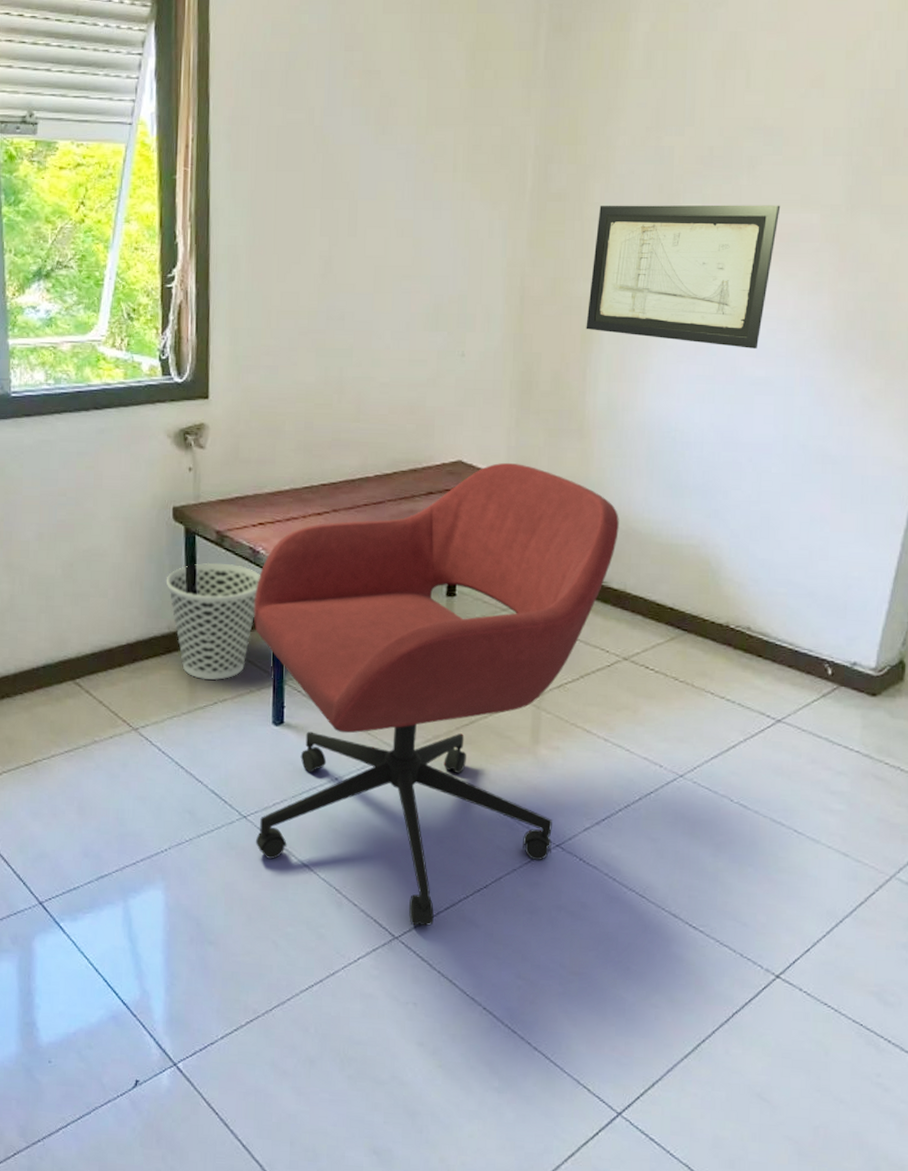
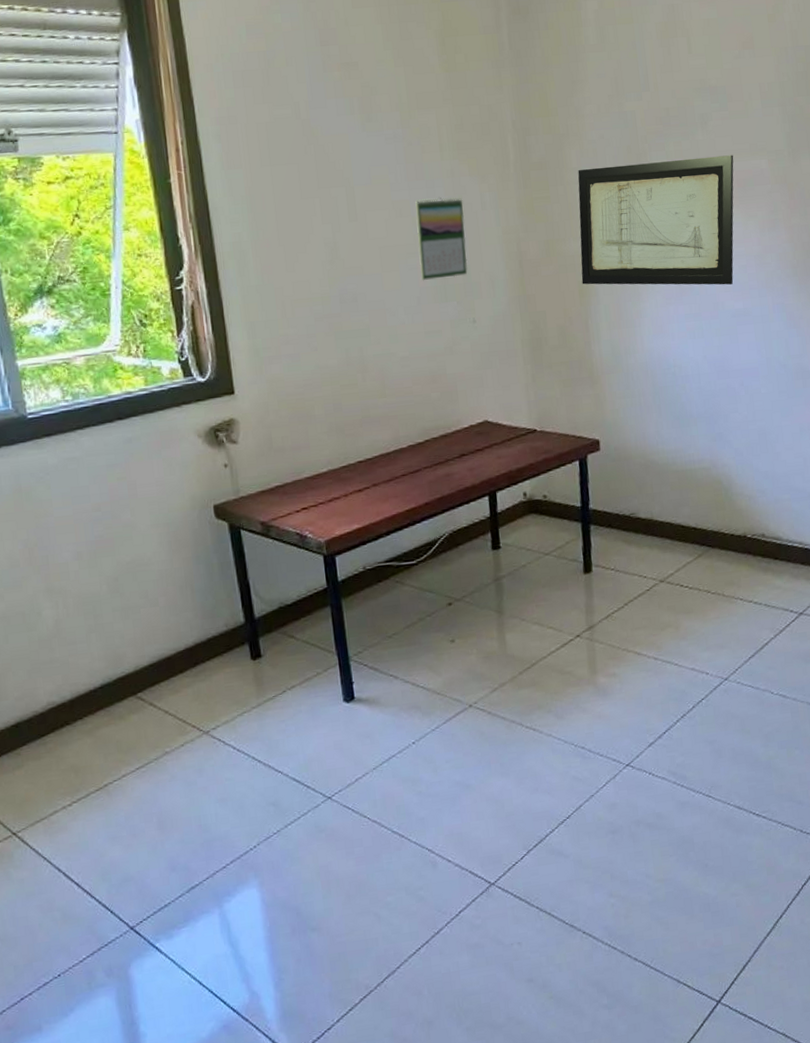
wastebasket: present [166,562,260,681] -> none [216,552,311,671]
office chair: present [253,462,619,926] -> none [308,416,639,869]
calendar: none [413,219,470,307] -> present [415,197,468,281]

